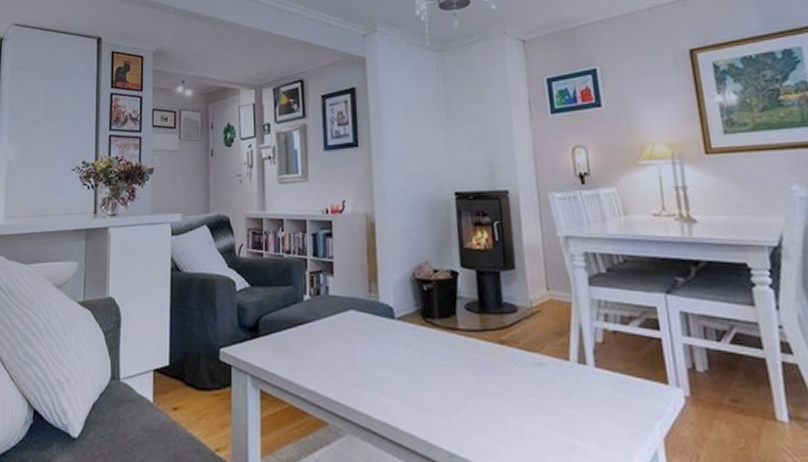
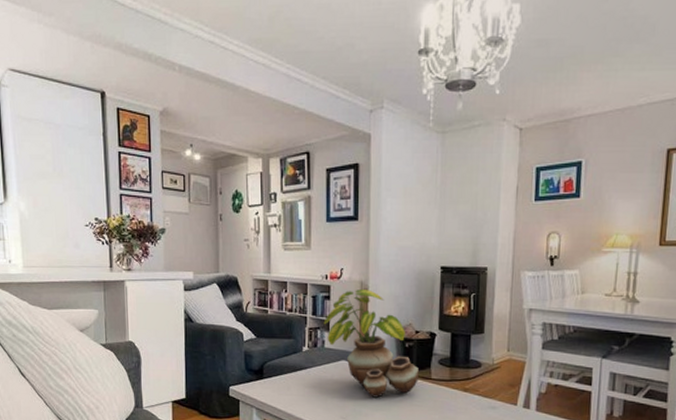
potted plant: none [326,222,443,356] -> present [323,288,419,398]

